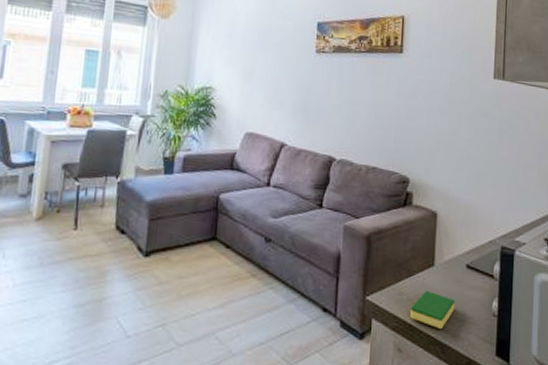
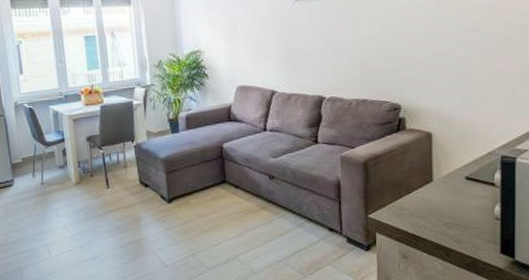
dish sponge: present [410,290,456,329] -> none [413,203,457,235]

